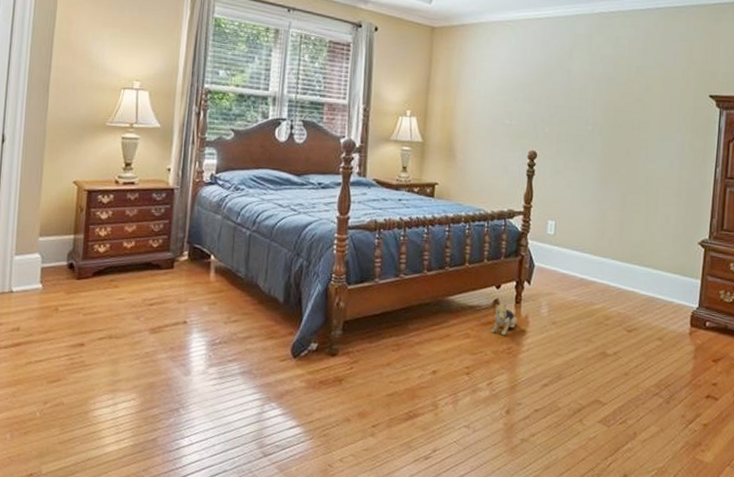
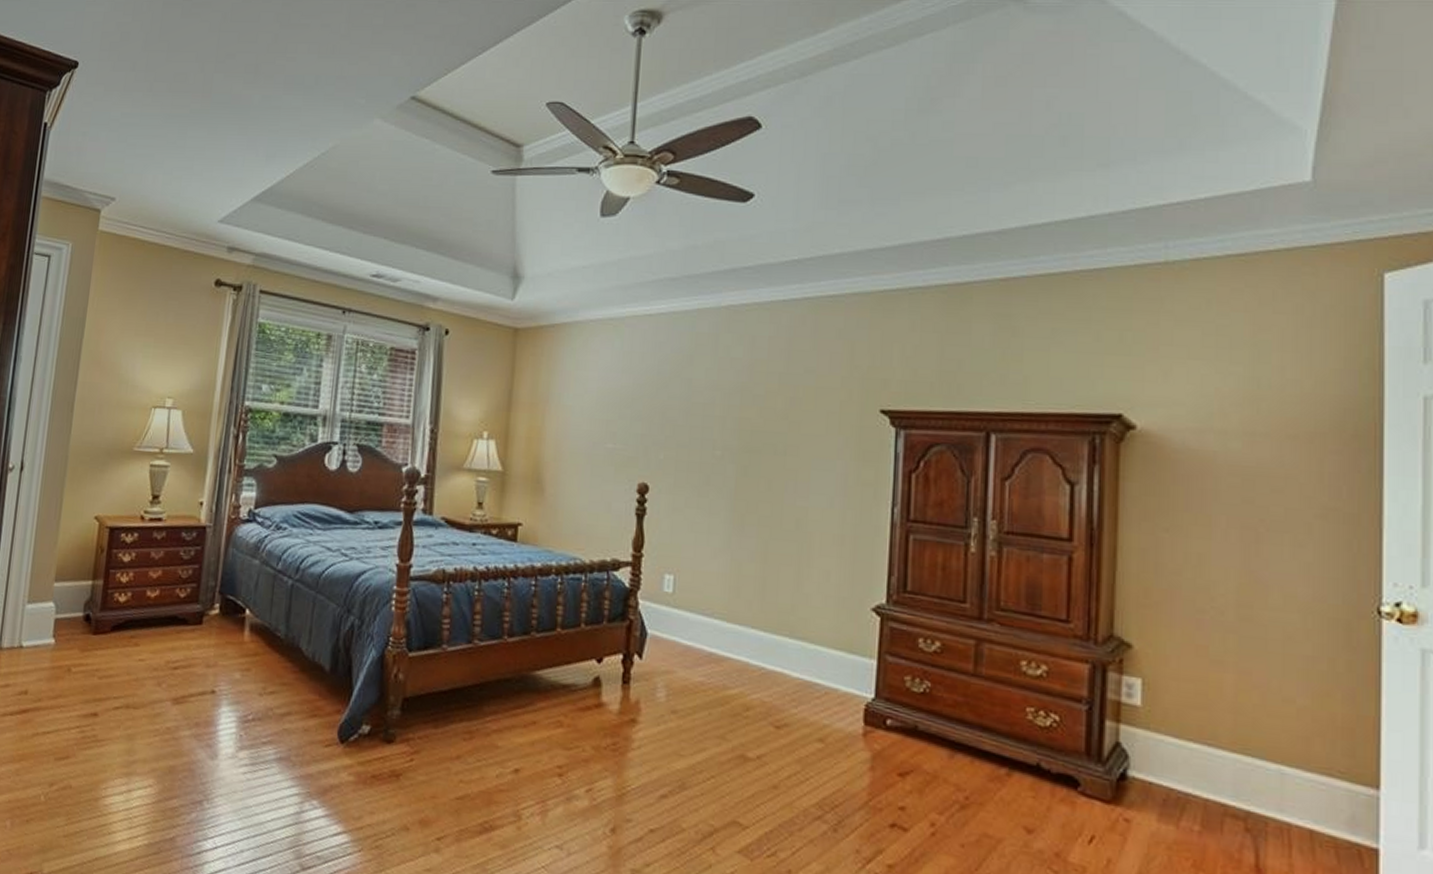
plush toy: present [491,303,517,336] -> none [590,682,625,727]

